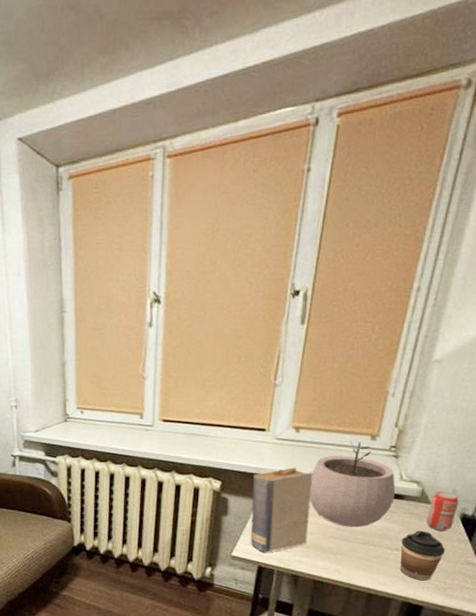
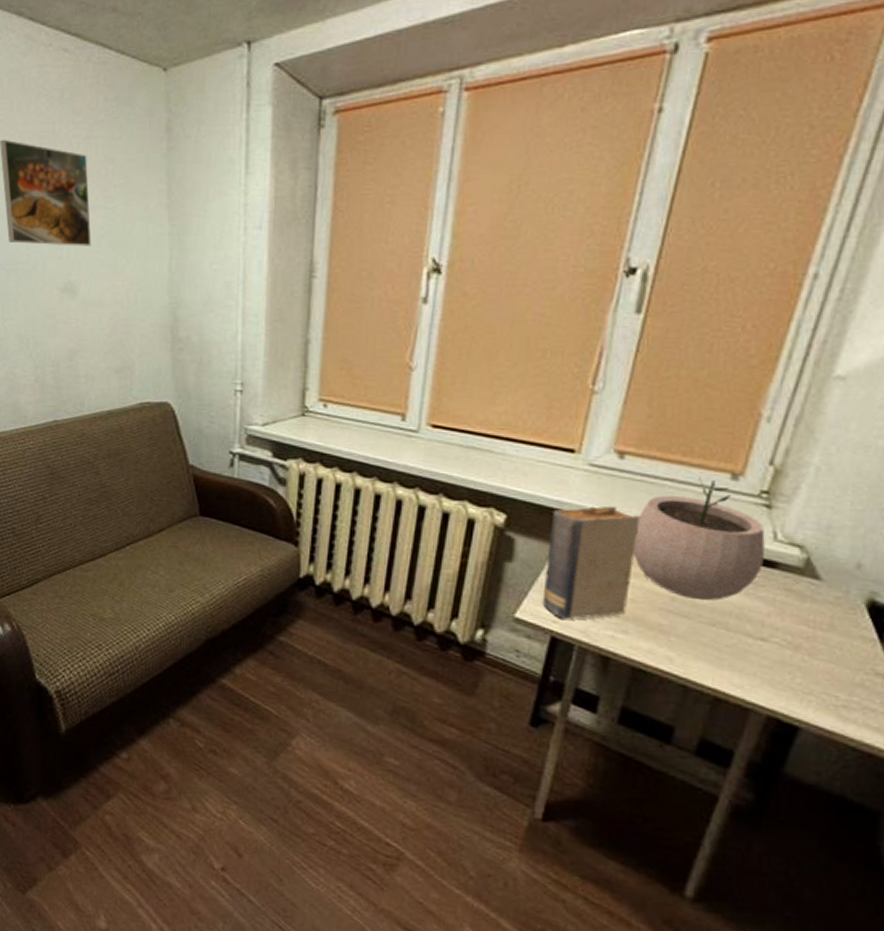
coffee cup: present [399,530,446,581] -> none [765,615,841,691]
beverage can: present [426,491,459,532] -> none [811,563,866,623]

